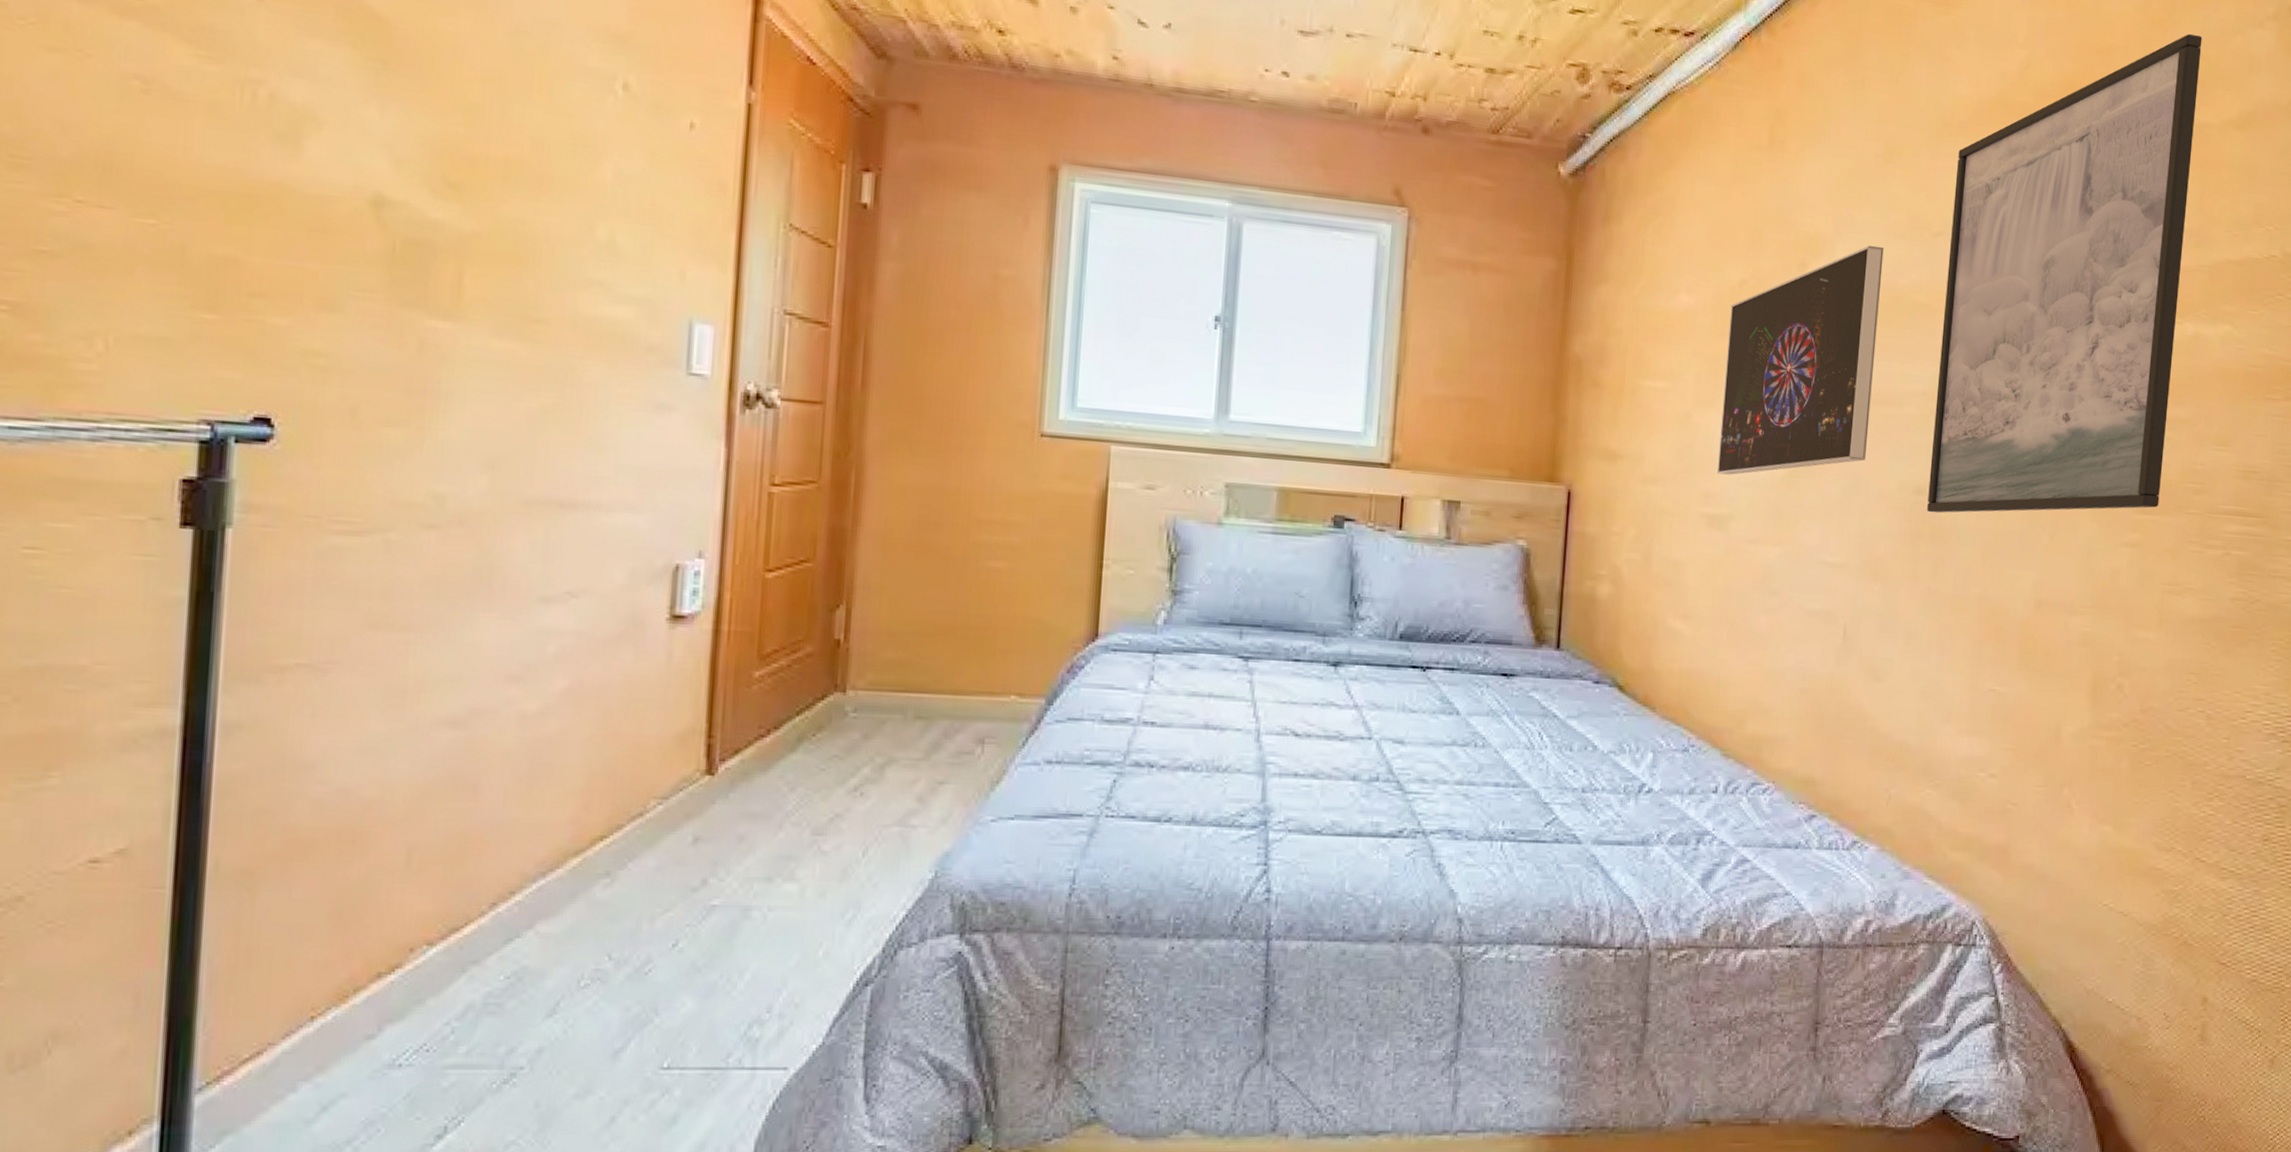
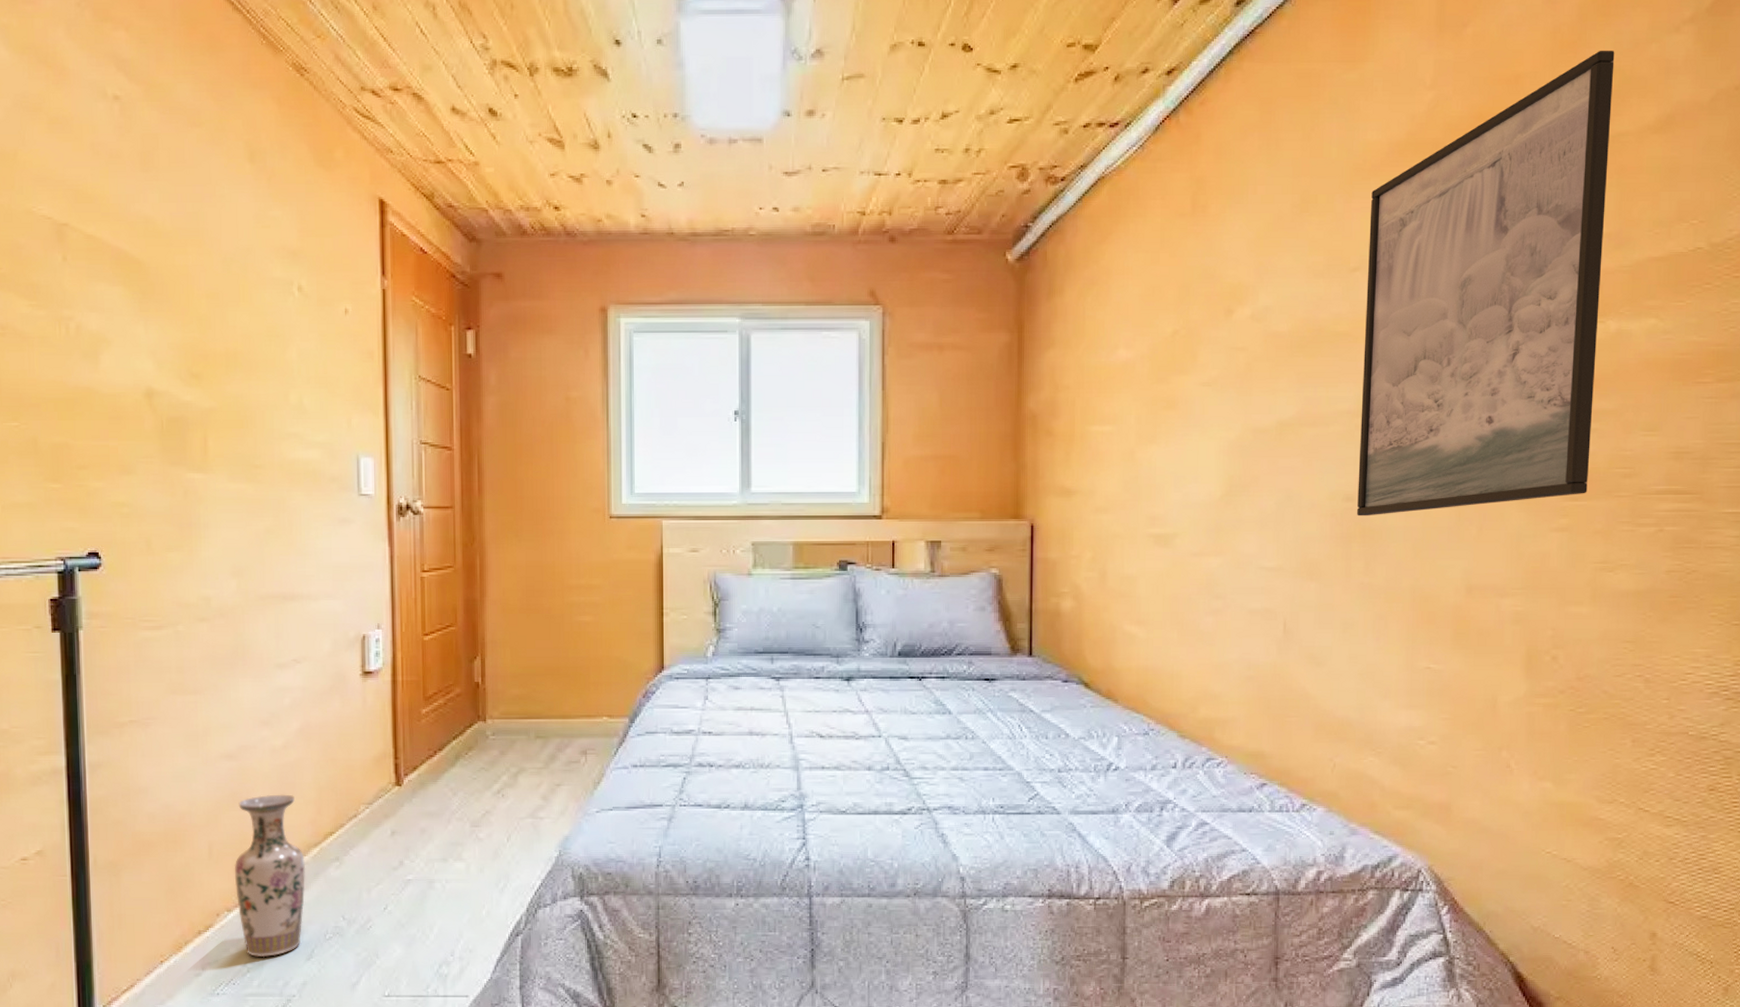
vase: none [443,779,559,1013] -> present [234,794,306,958]
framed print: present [1716,245,1884,475] -> none [1160,287,1304,499]

